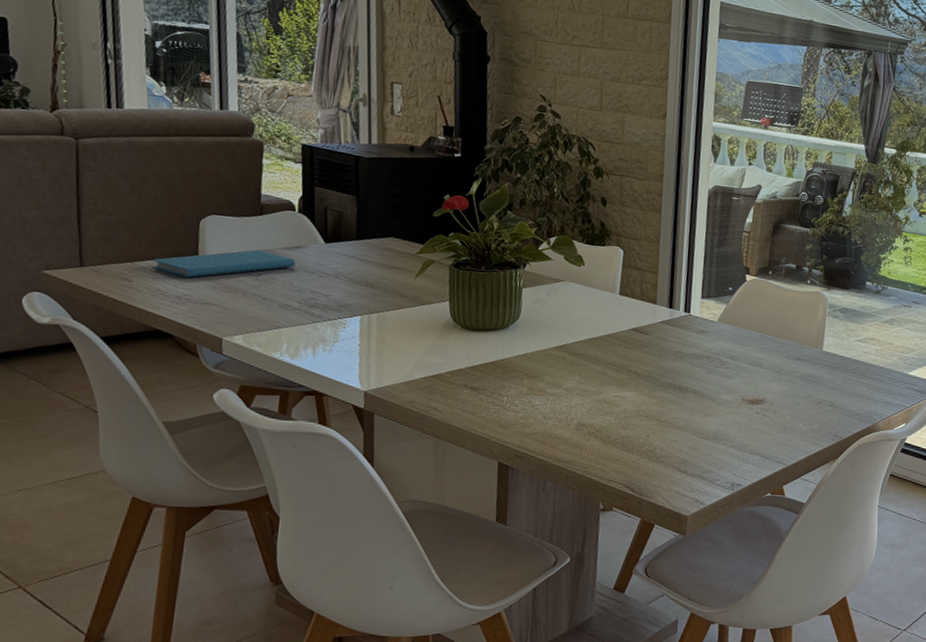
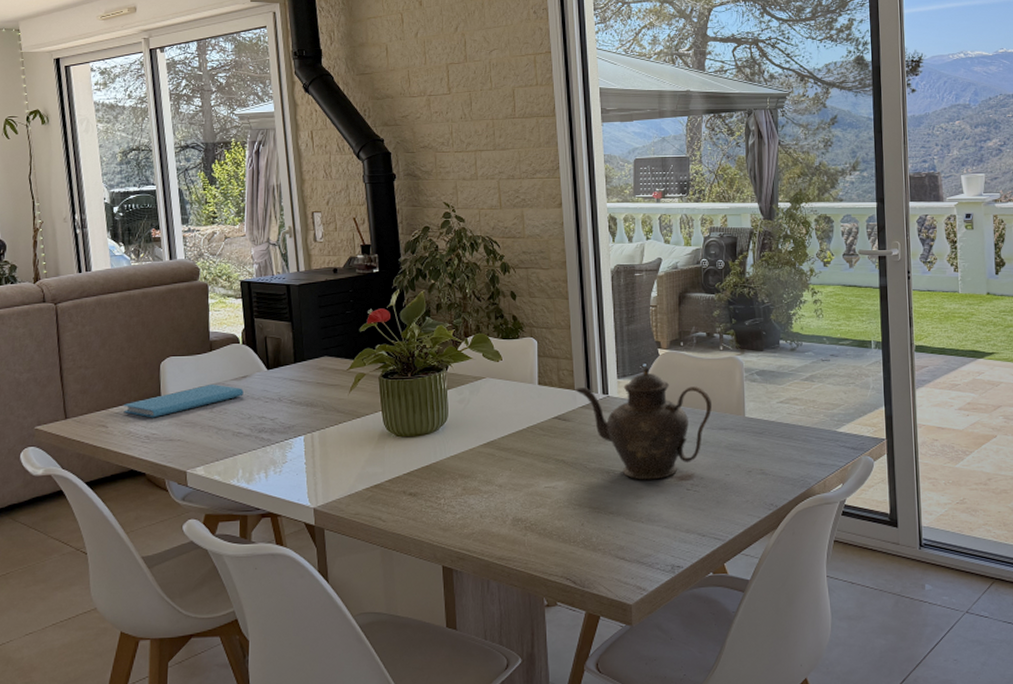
teapot: none [655,291,792,401] -> present [574,367,712,480]

